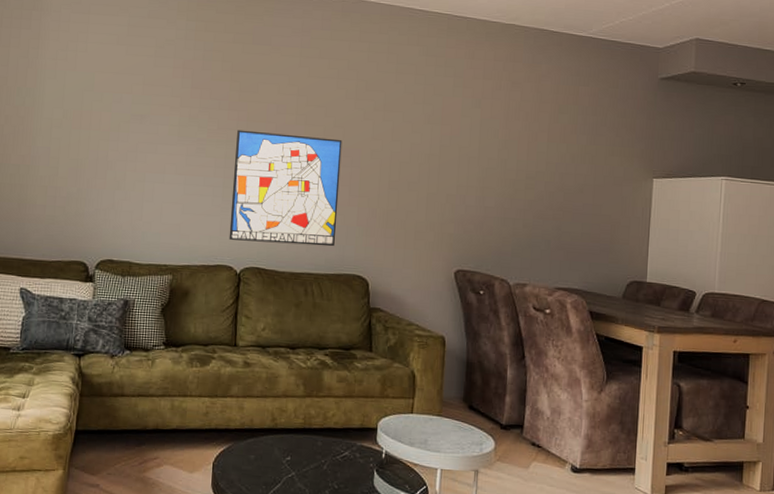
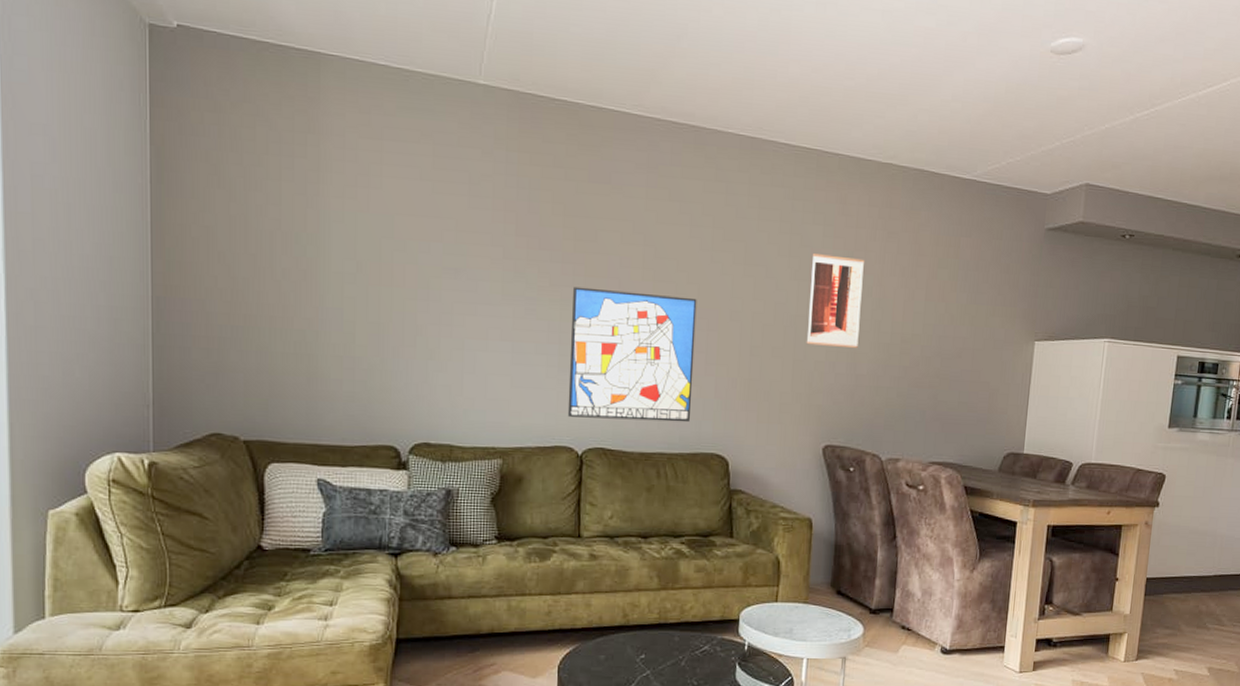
wall art: none [439,101,492,183] -> present [806,254,865,348]

